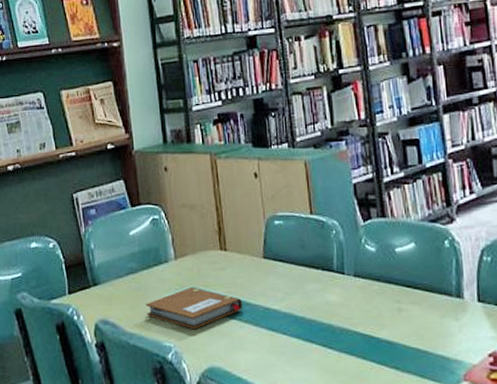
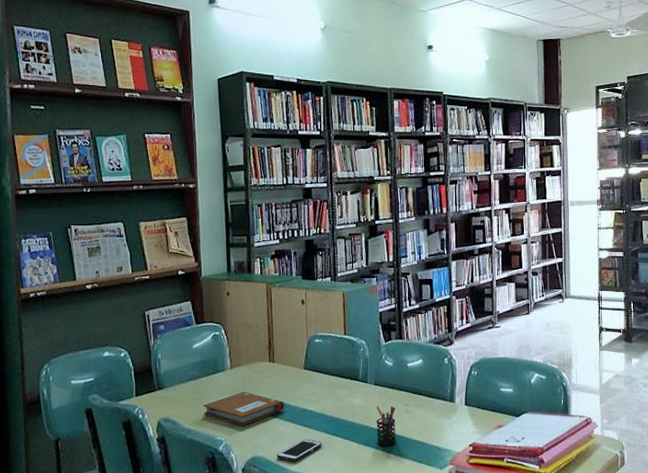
cell phone: none [237,345,293,375] -> present [277,439,322,462]
pen holder: none [359,303,389,356] -> present [376,406,396,446]

